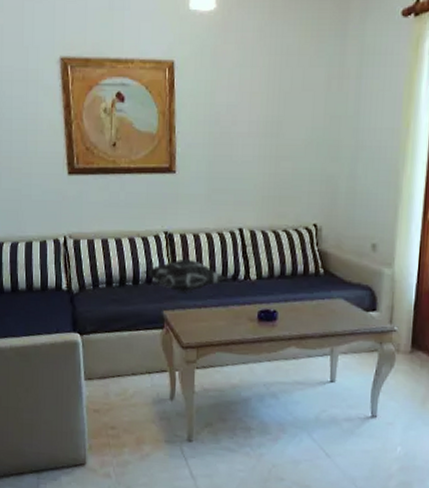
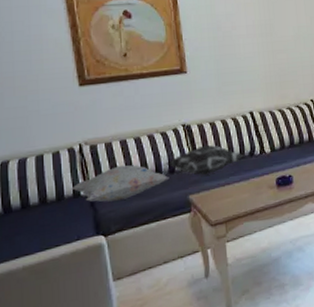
decorative pillow: none [54,265,146,302] -> present [71,165,170,202]

